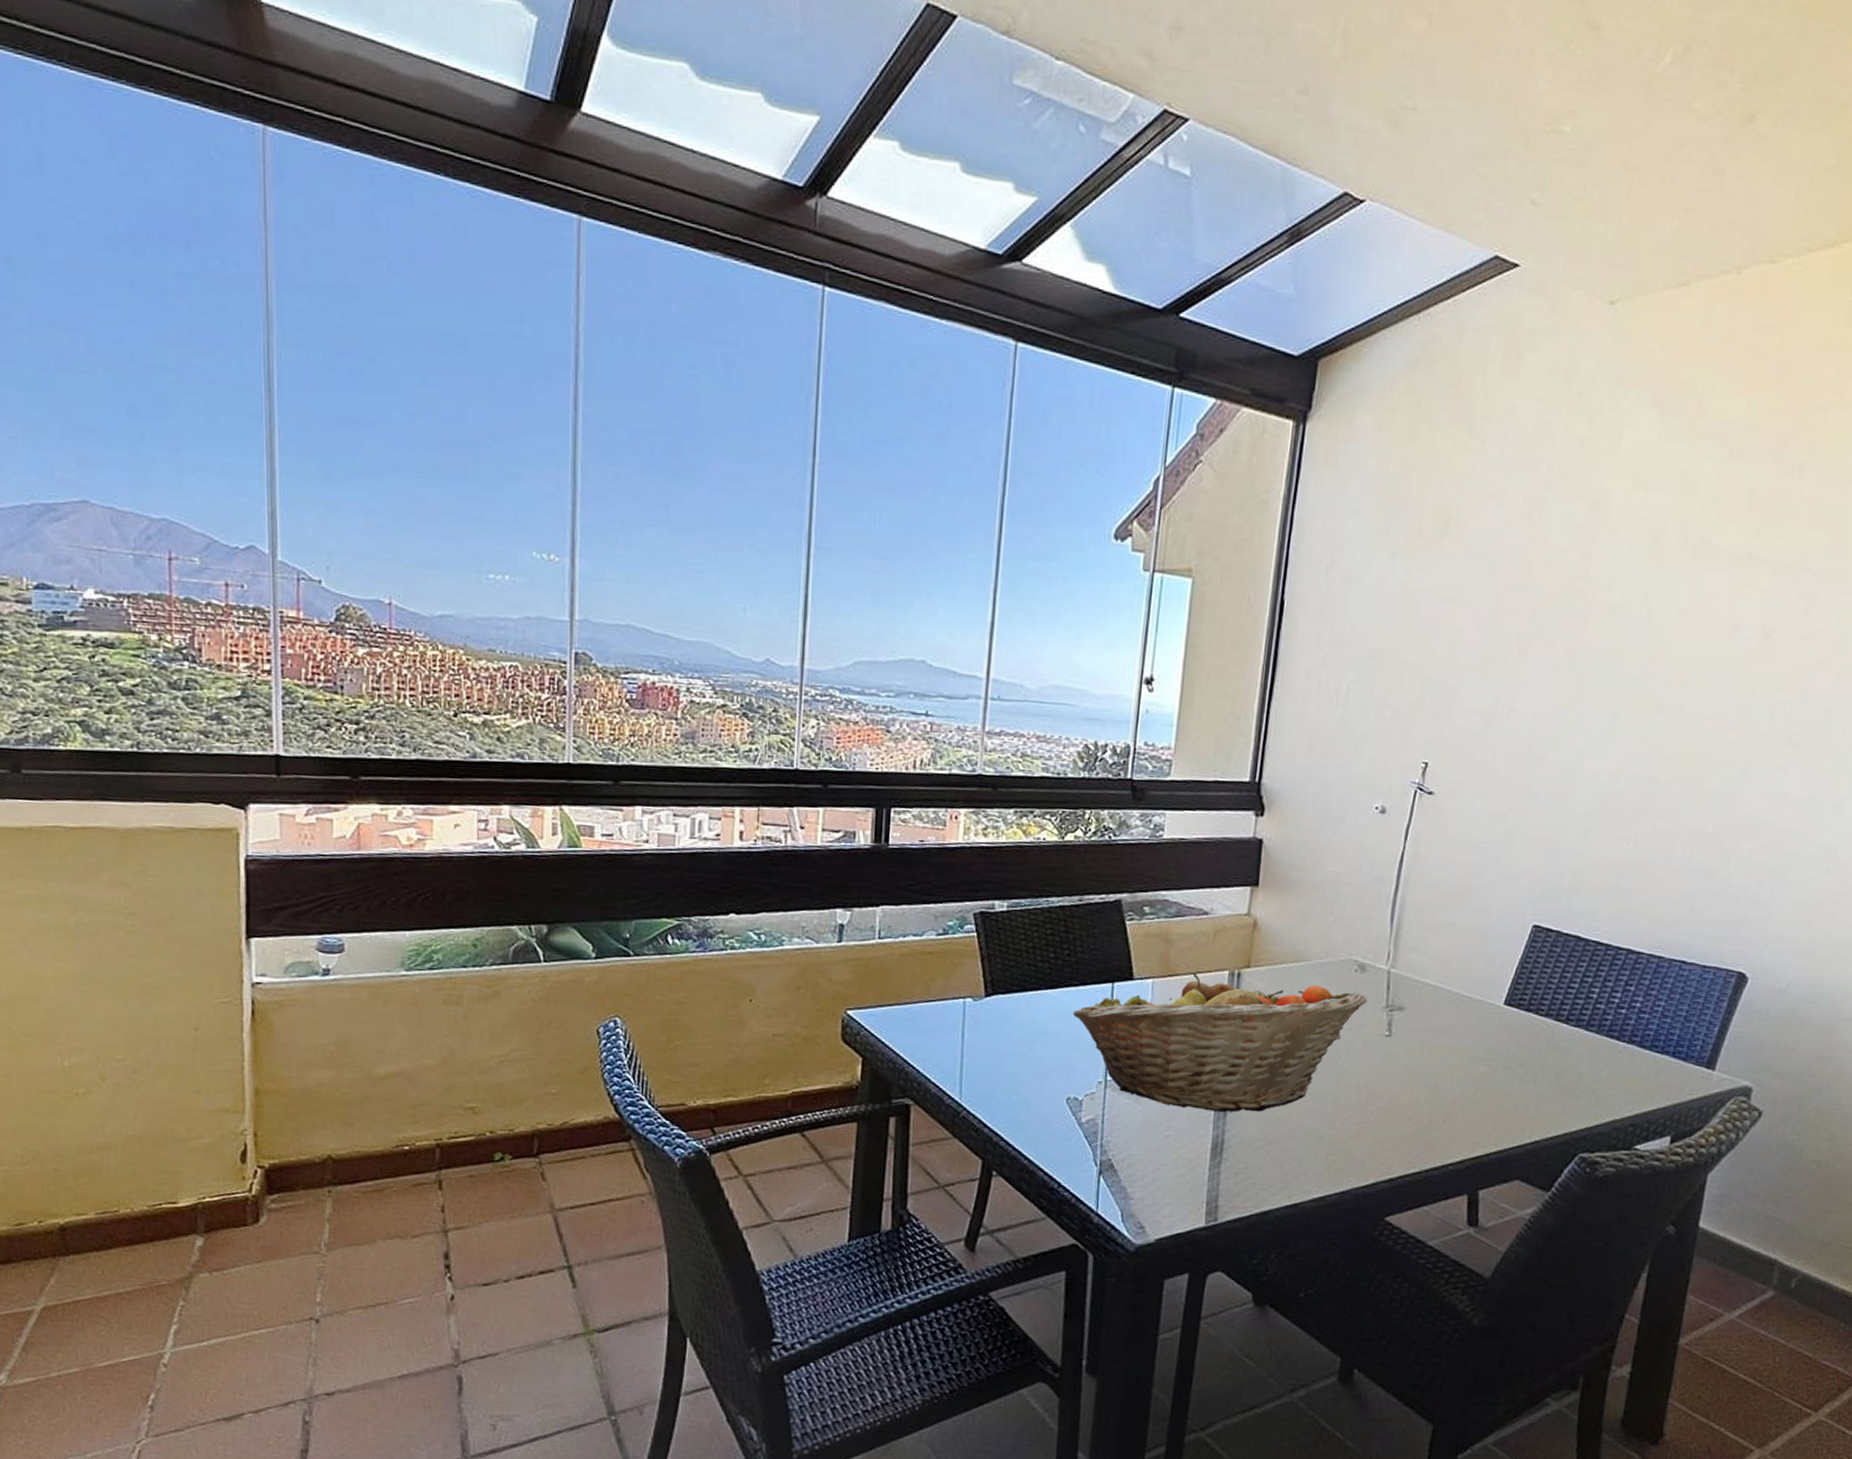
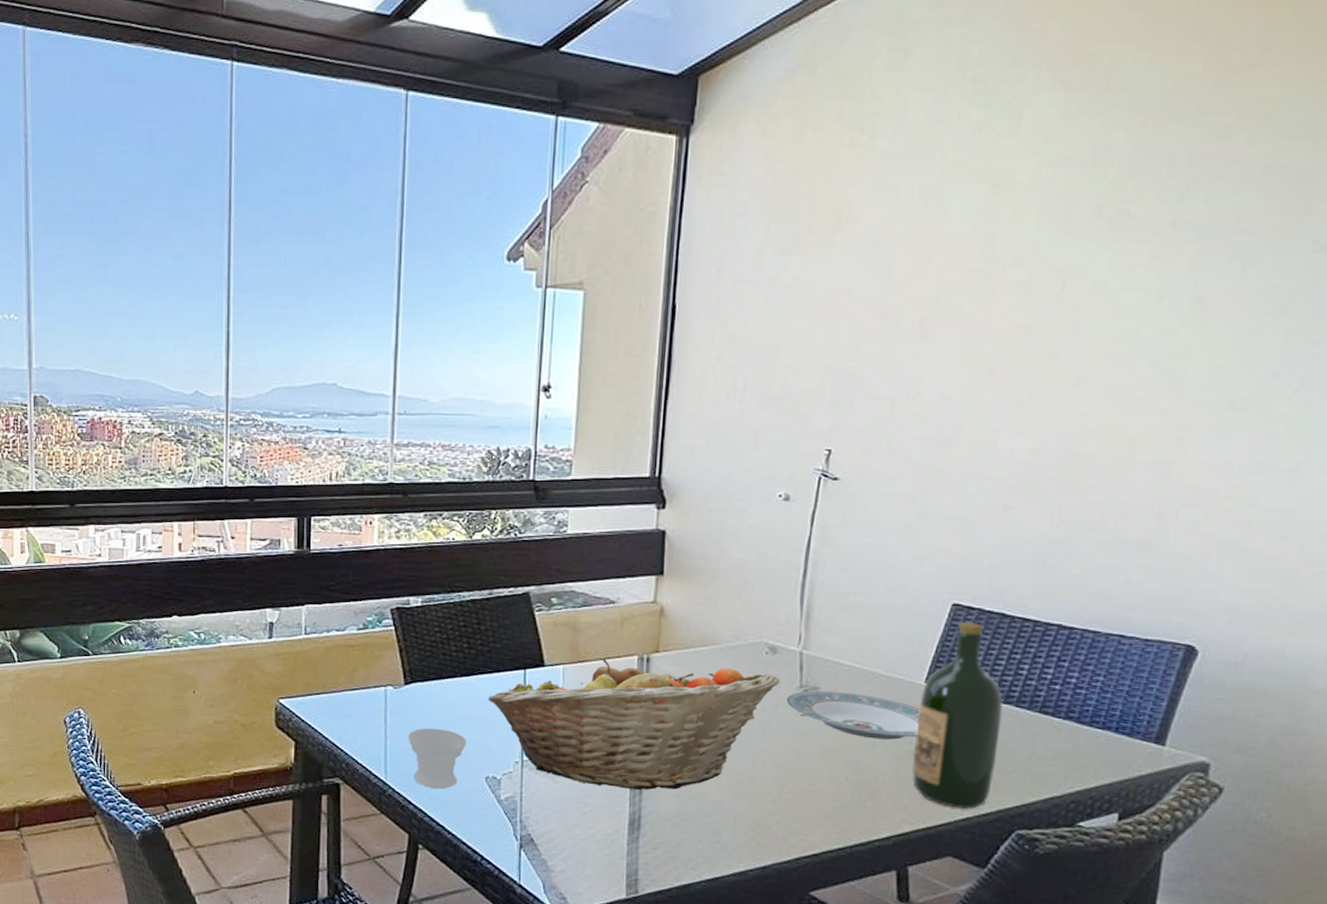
cup: none [986,1044,1049,1111] -> present [408,728,467,790]
plate: none [1372,1010,1498,1062] -> present [786,690,920,740]
wine bottle: none [1487,943,1574,1132] -> present [911,621,1003,809]

